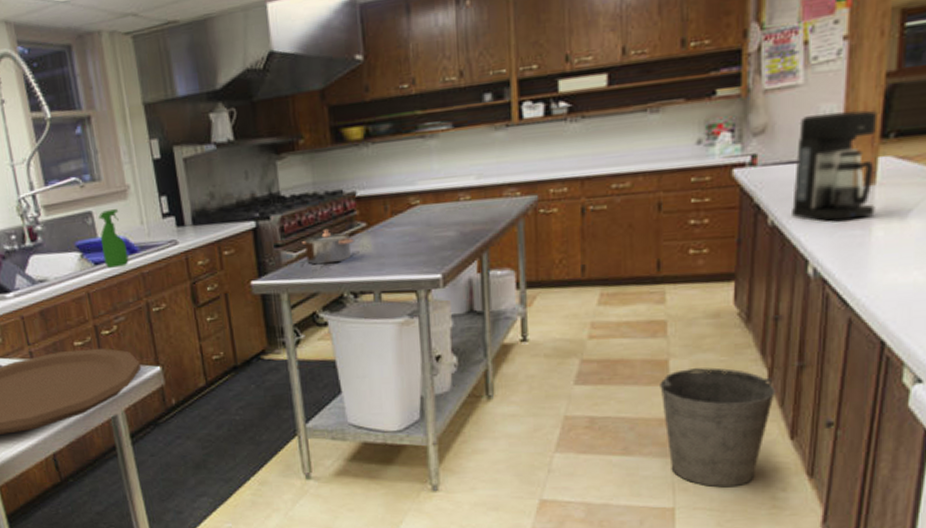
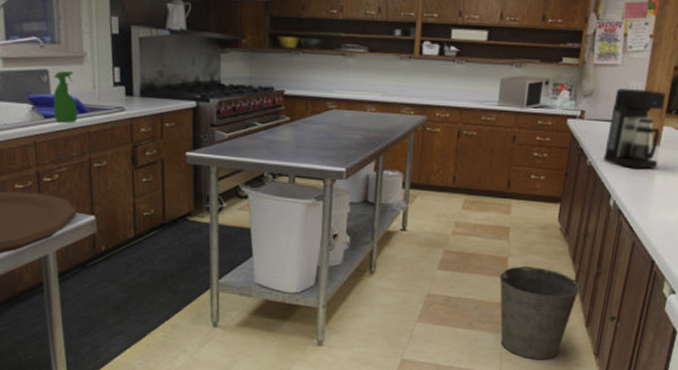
cooking pot: present [300,228,354,265] -> none [233,117,278,147]
microwave: none [630,119,702,168] -> present [497,75,550,110]

